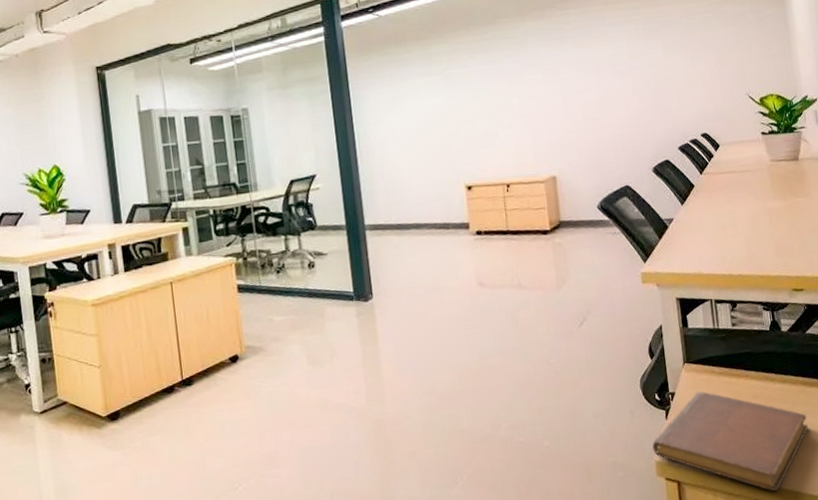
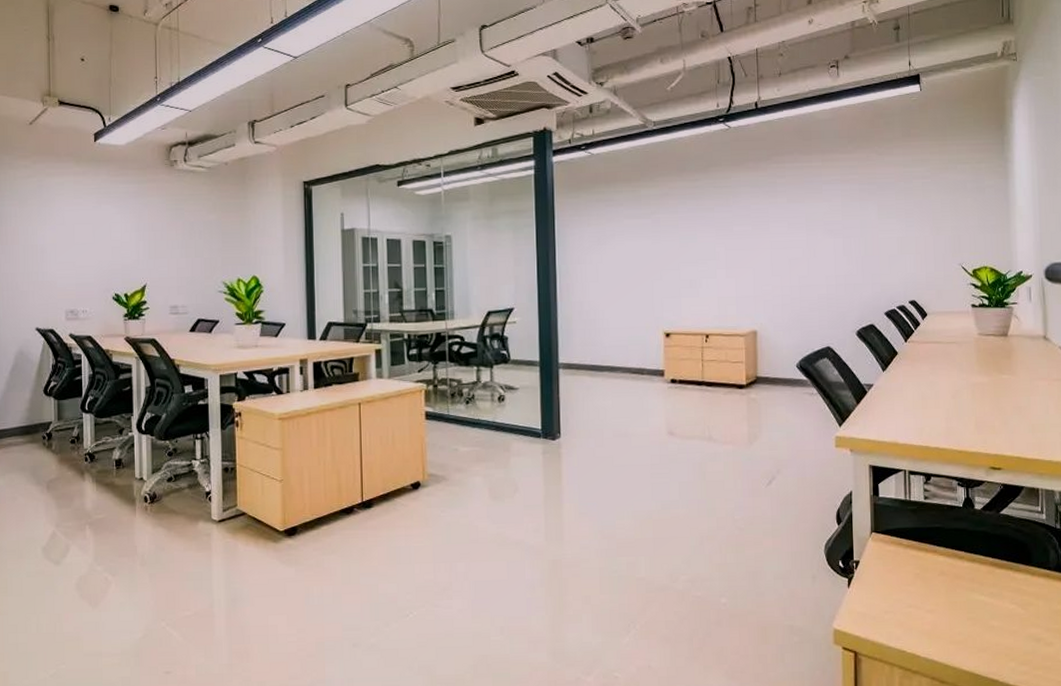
notebook: present [652,391,808,492] -> none [832,562,994,672]

